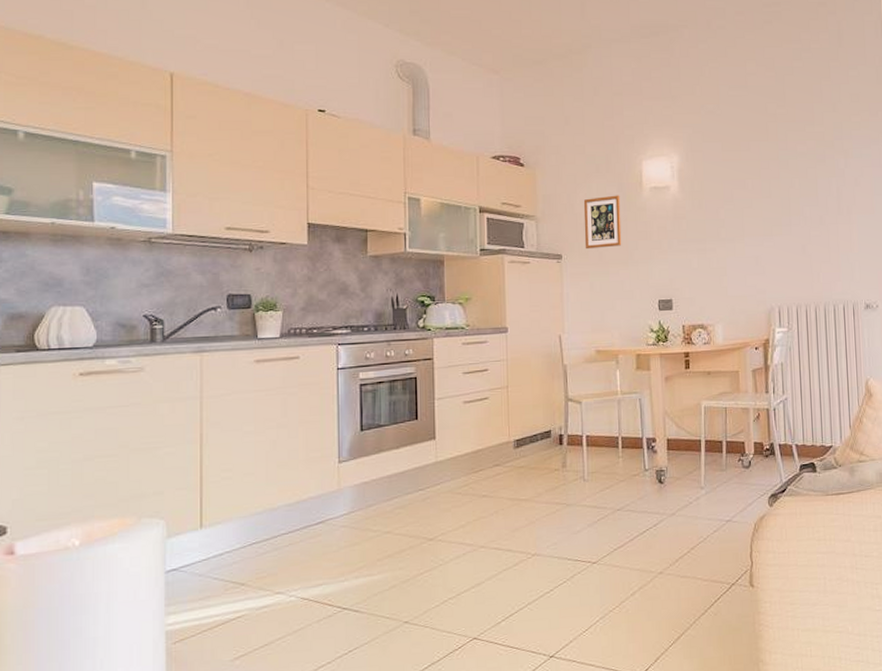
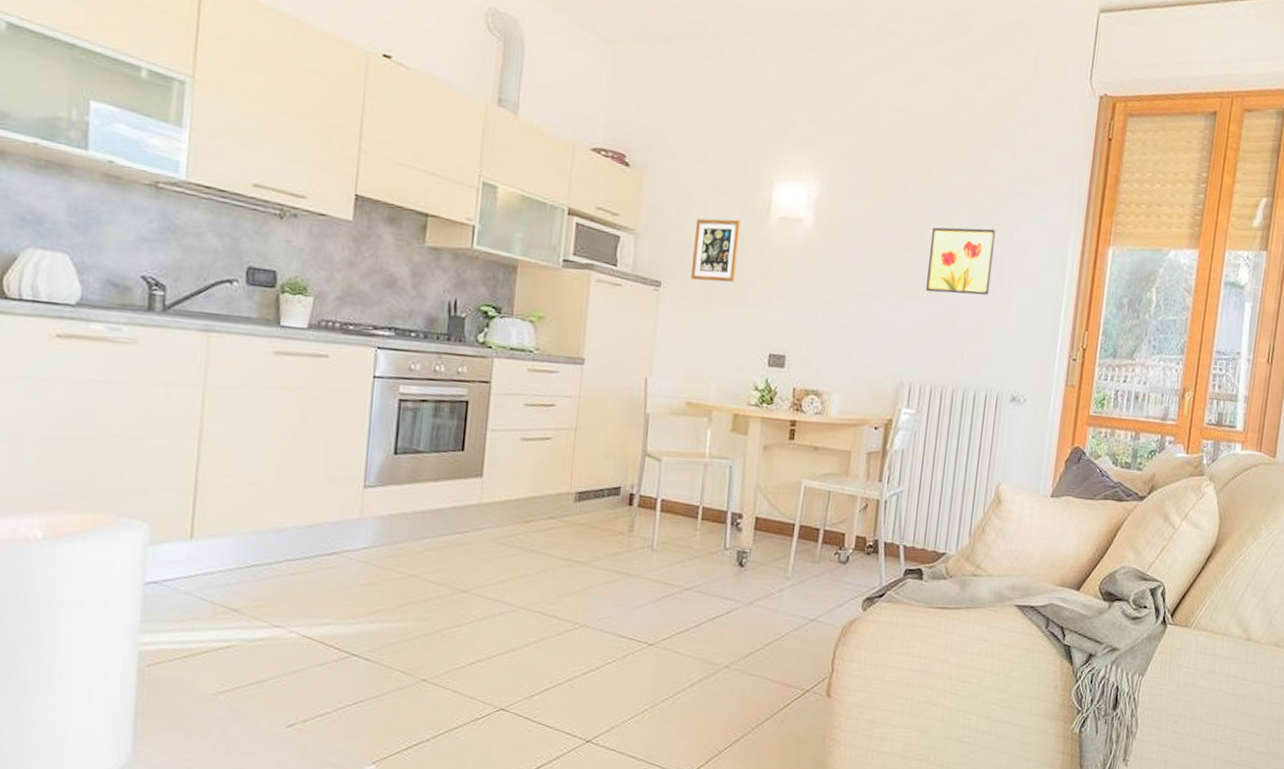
wall art: none [776,170,832,229] -> present [926,227,996,295]

